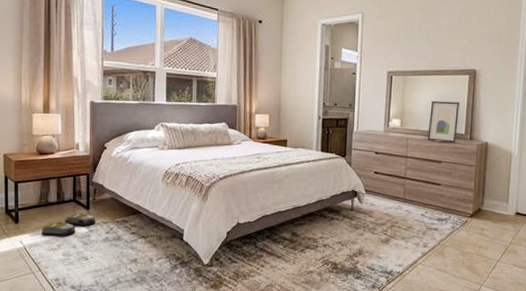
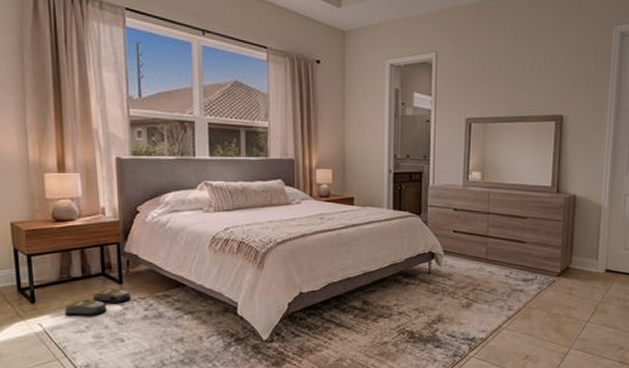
picture frame: present [427,101,461,143] -> none [511,150,546,197]

